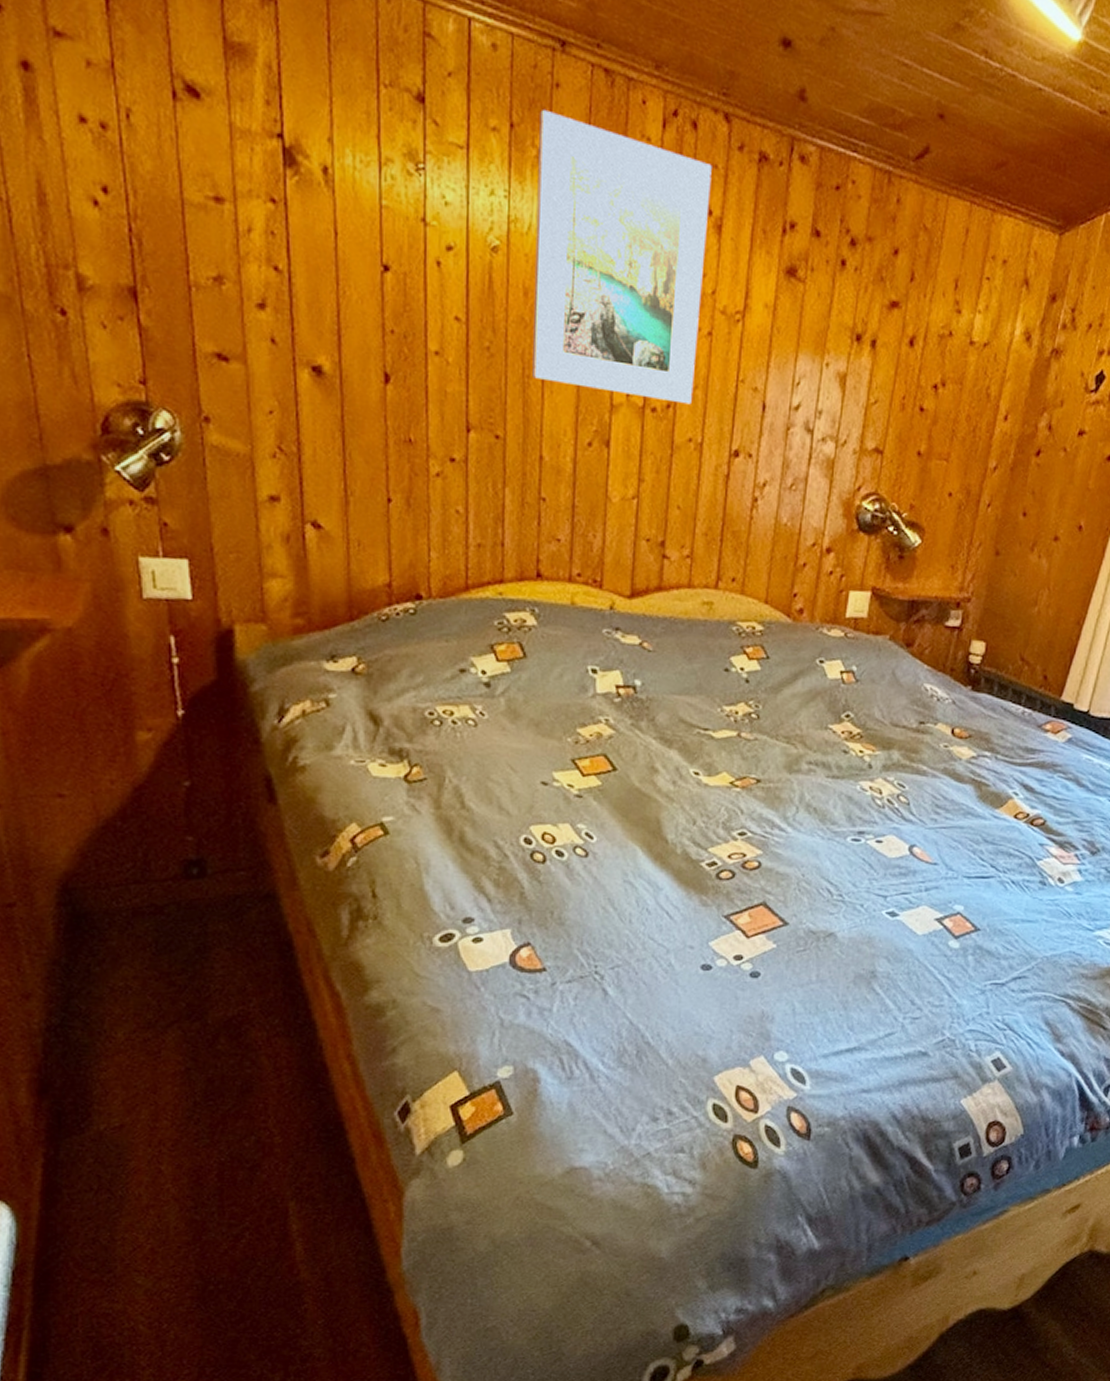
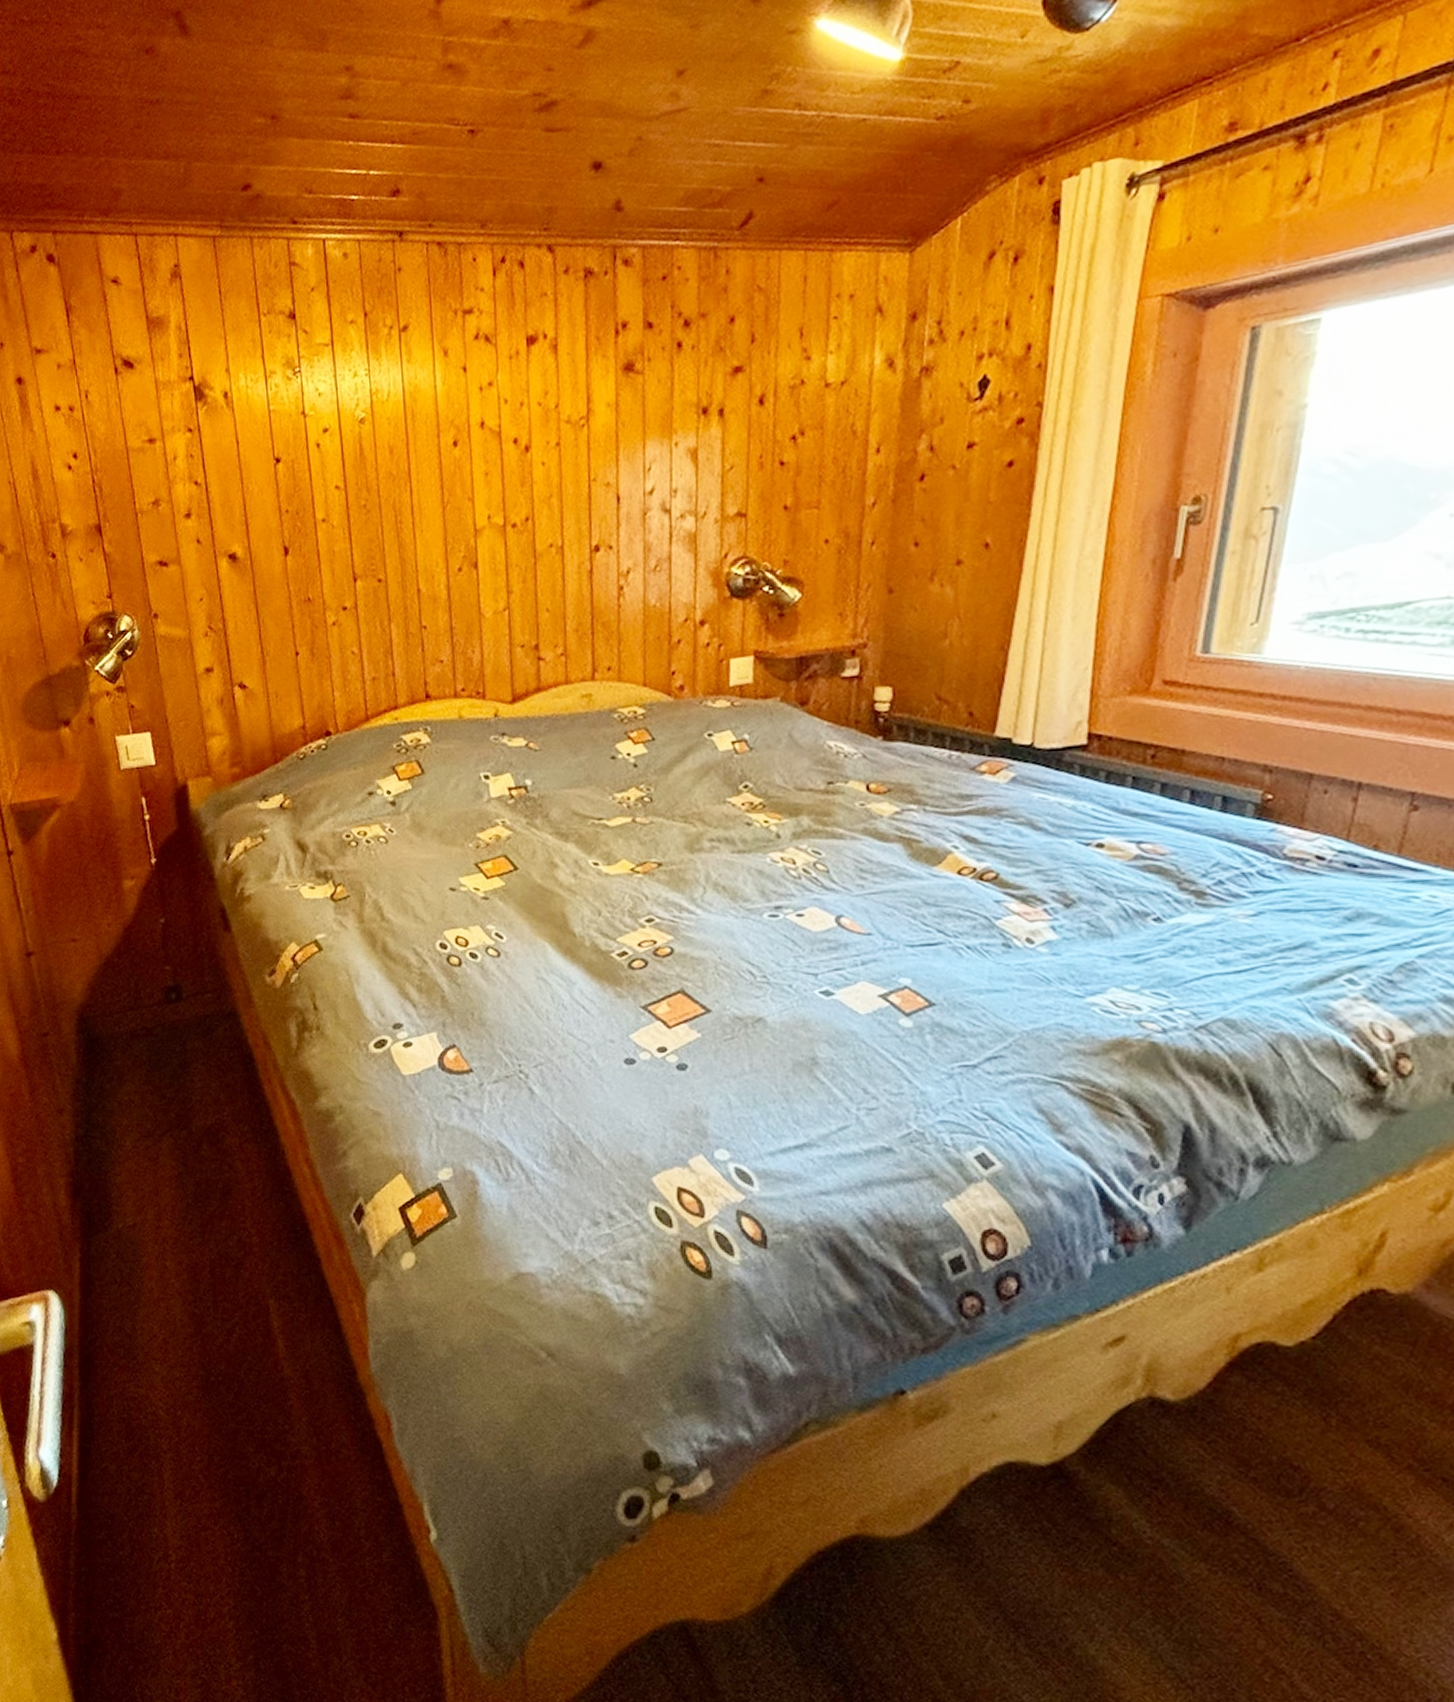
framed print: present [532,110,712,405] -> none [388,292,549,523]

